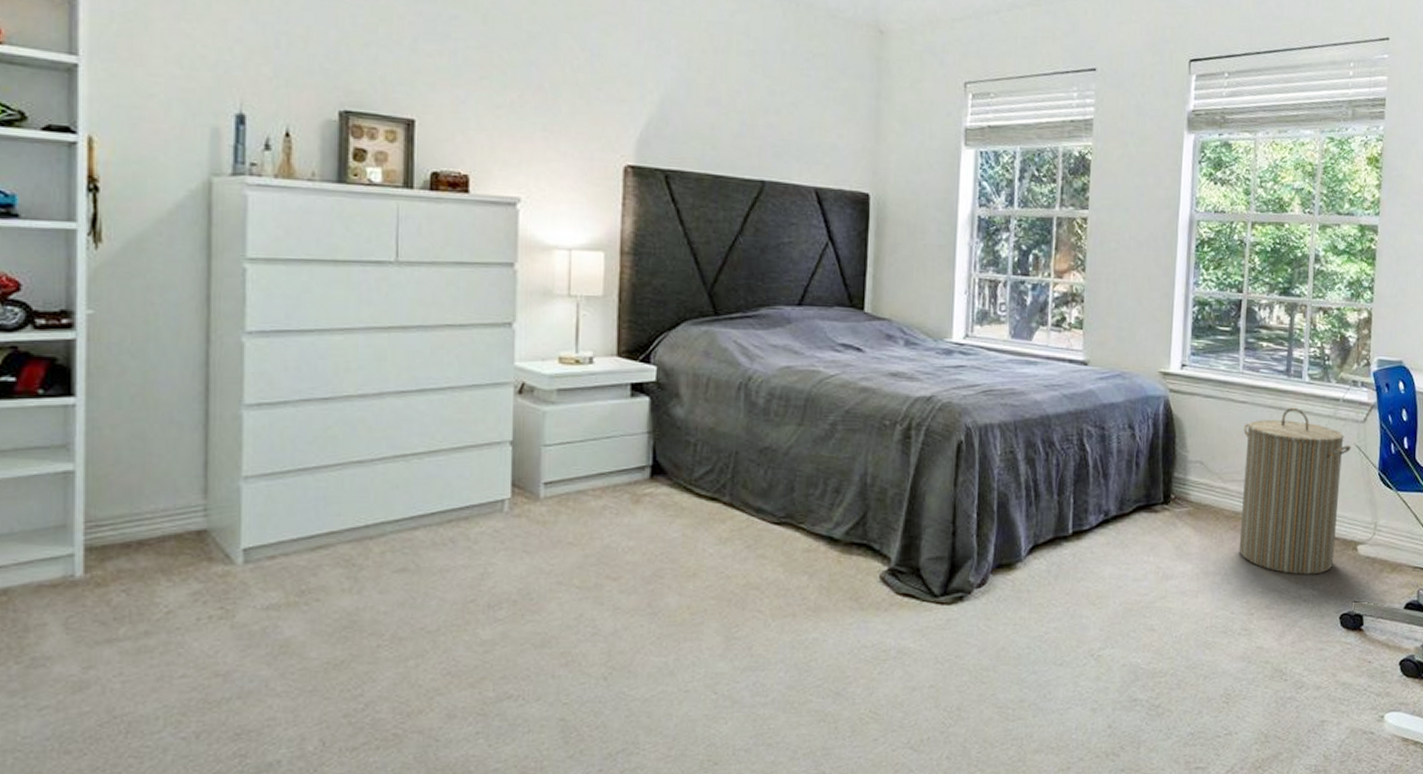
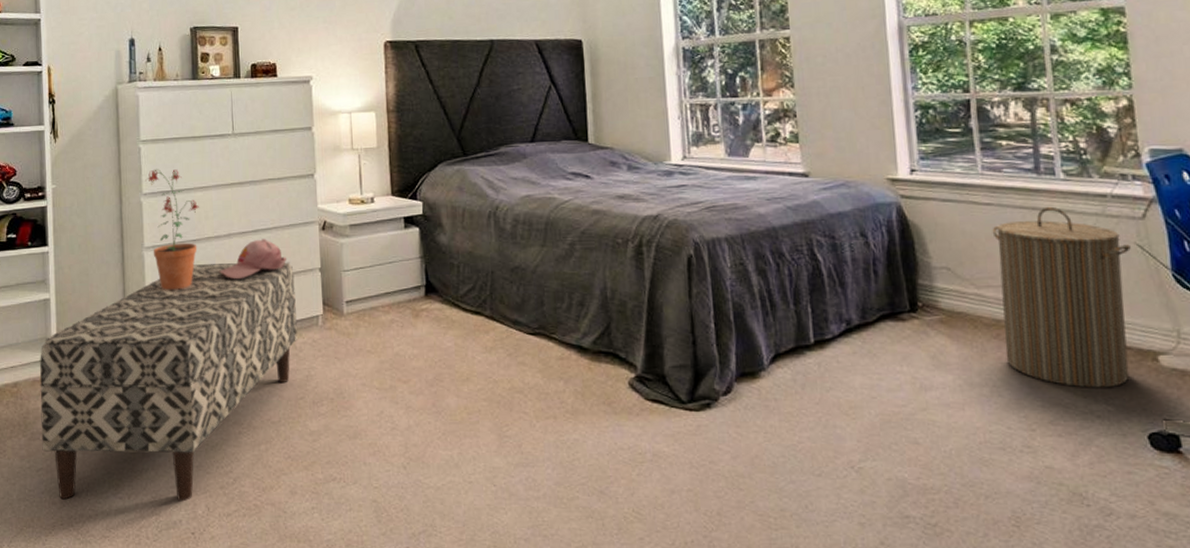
bench: none [49,431,474,747] -> present [40,262,298,502]
potted plant: none [251,299,336,463] -> present [145,169,199,290]
baseball cap: none [360,401,466,450] -> present [218,239,287,278]

